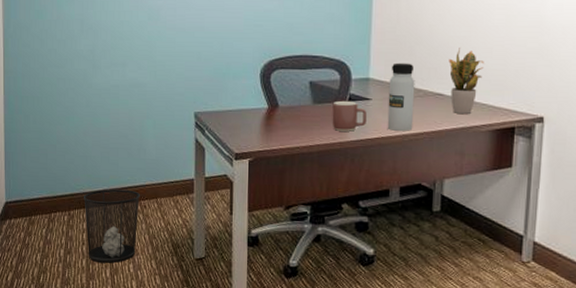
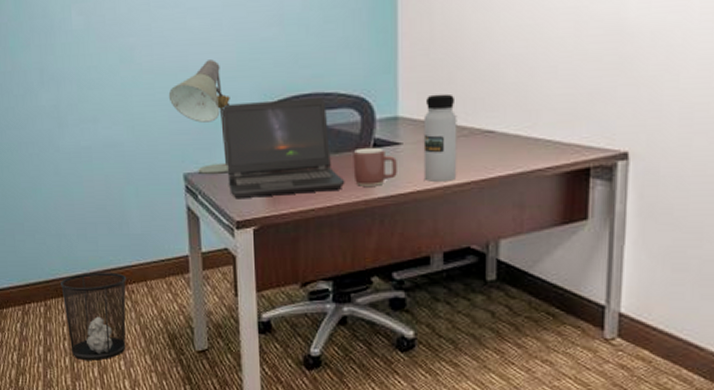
desk lamp: none [186,23,237,115] -> present [168,60,230,175]
laptop computer: none [229,58,325,136] -> present [222,98,345,199]
potted plant: present [448,48,484,115] -> none [500,69,547,156]

